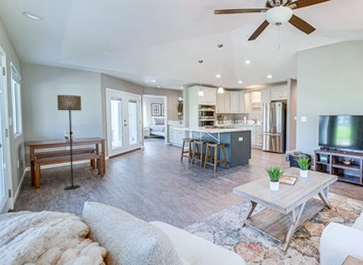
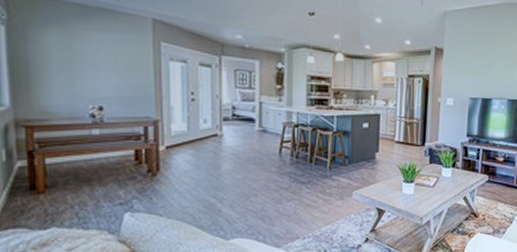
floor lamp: present [56,94,82,190] -> none [74,47,120,196]

